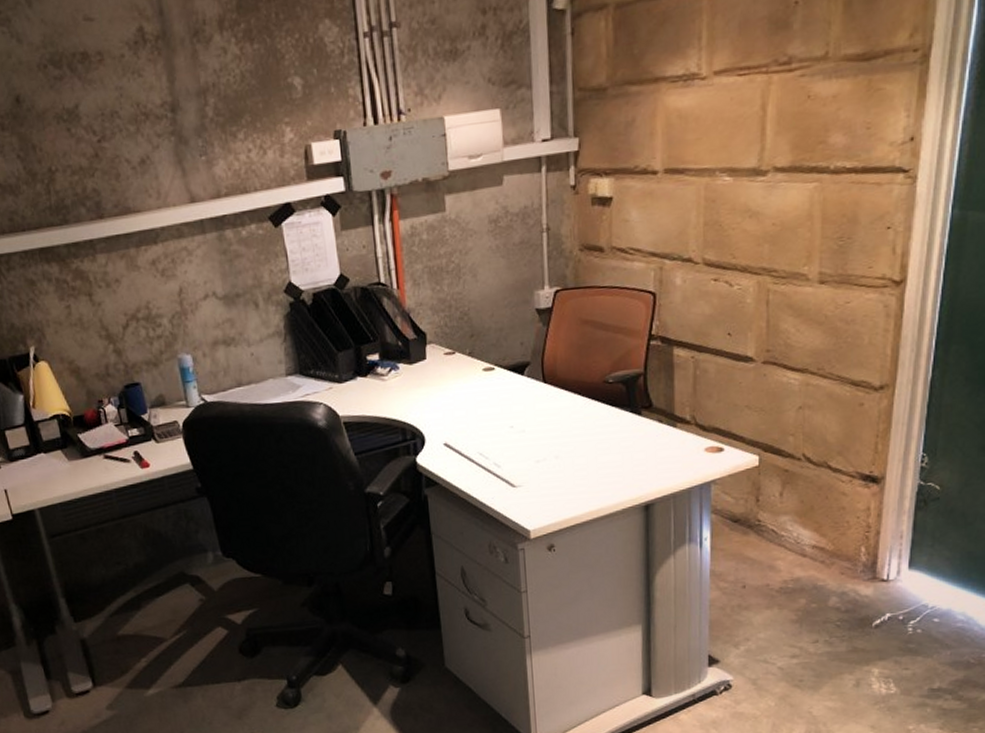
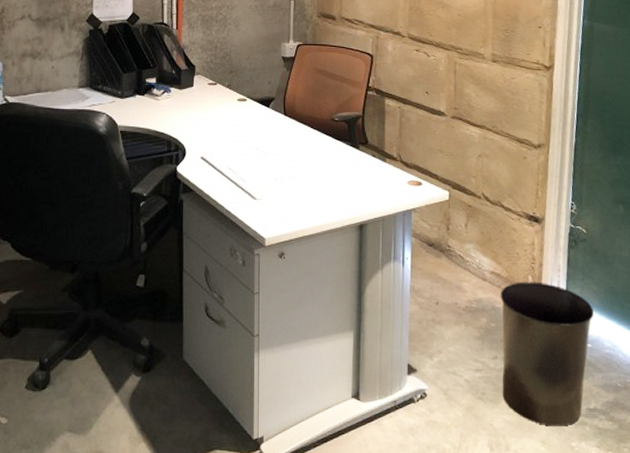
waste bin: none [823,552,946,710] -> present [500,281,595,427]

